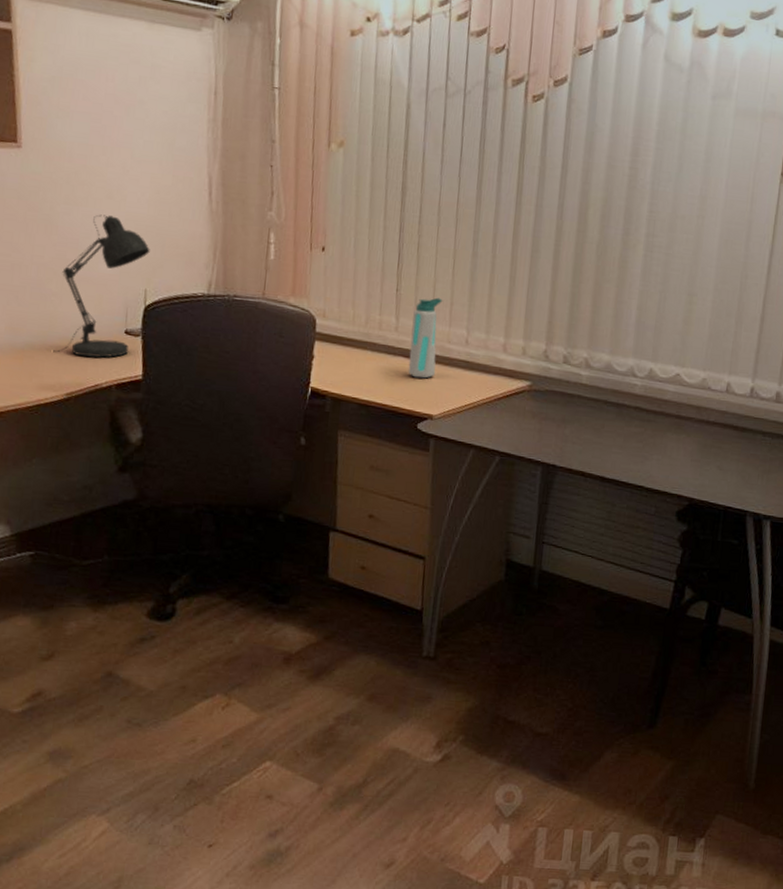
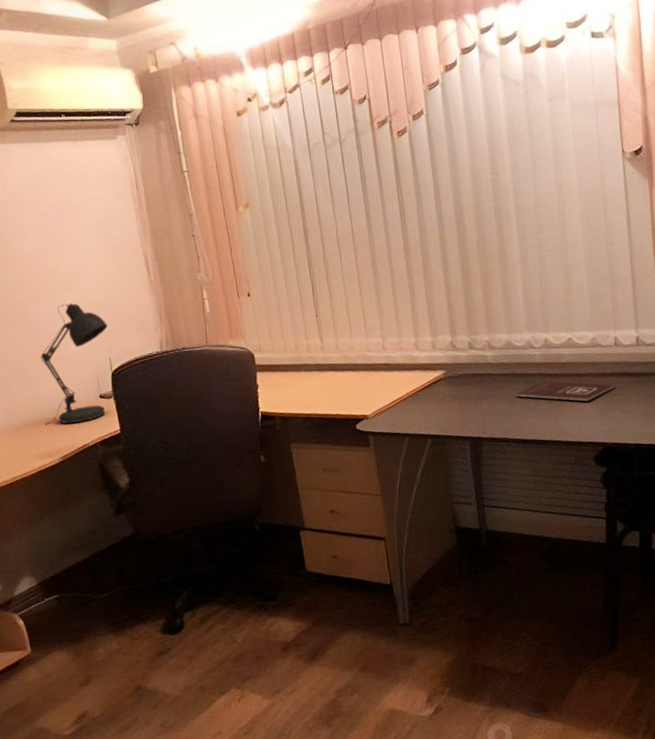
water bottle: present [408,297,443,379] -> none [334,315,362,387]
book: none [604,416,717,449] -> present [516,381,615,402]

